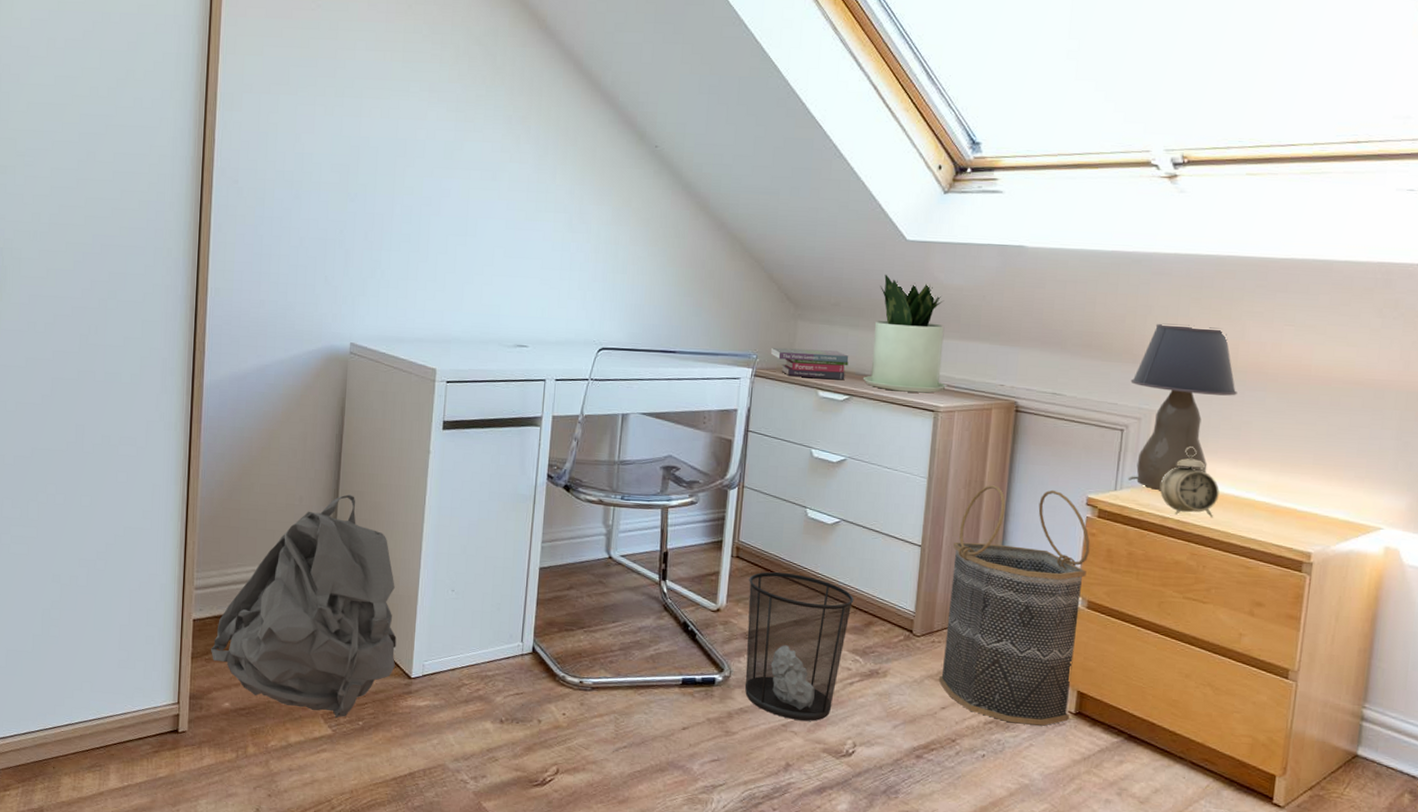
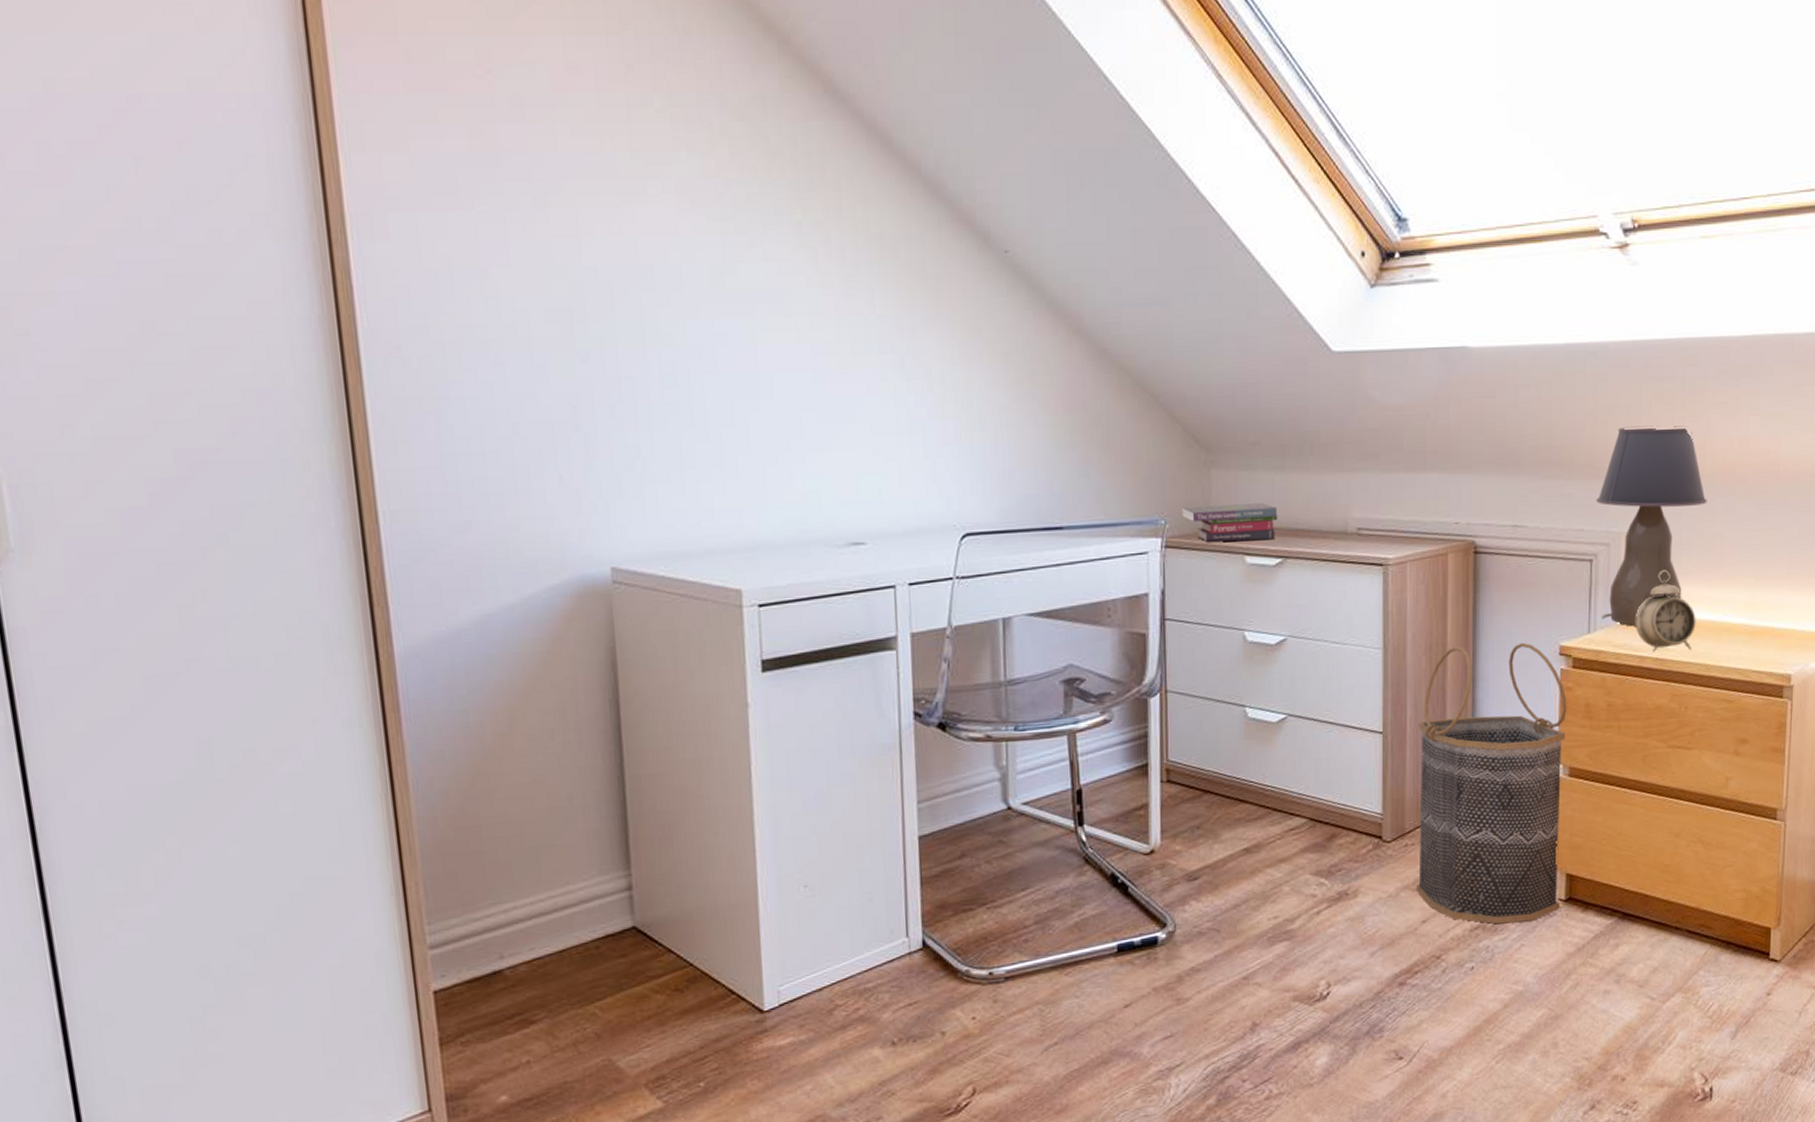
backpack: present [211,494,397,719] -> none [467,780,739,1086]
waste bin: present [744,572,854,721] -> none [1185,791,1312,970]
planter: present [862,274,947,393] -> none [1296,397,1395,546]

